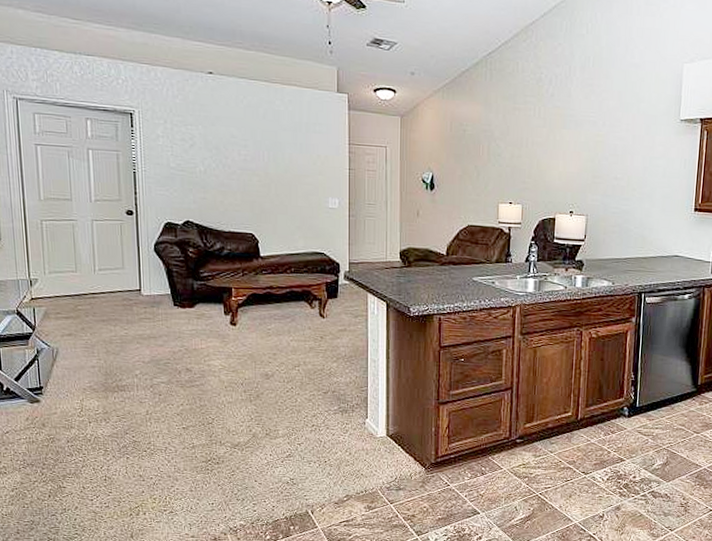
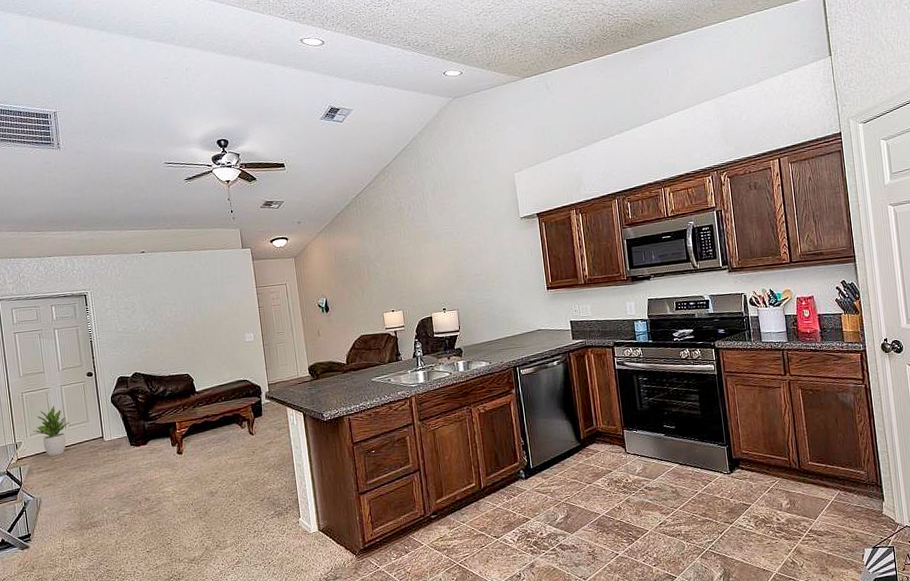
potted plant: none [53,242,100,302] -> present [33,405,70,457]

